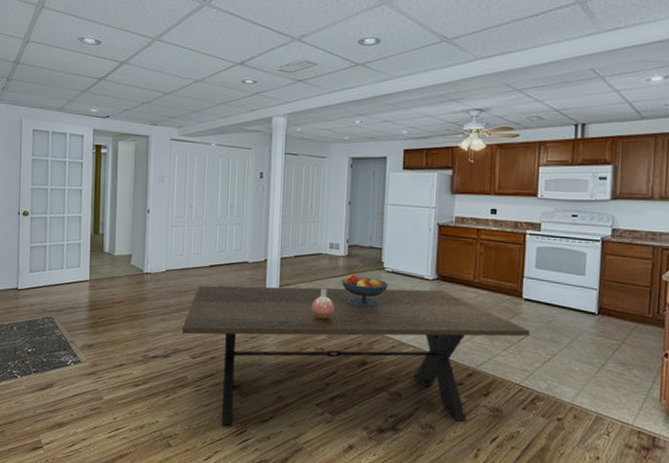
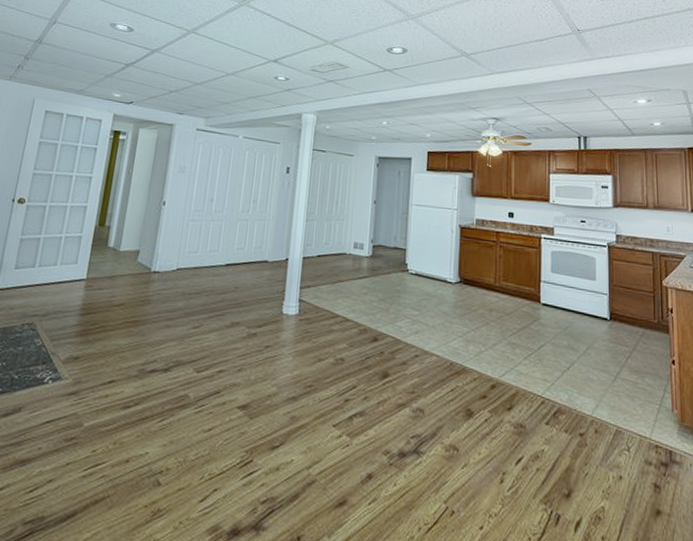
dining table: present [182,285,531,426] -> none [187,287,550,455]
vase: present [311,288,336,320] -> none [332,291,358,327]
fruit bowl: present [341,274,388,308] -> none [364,276,412,313]

